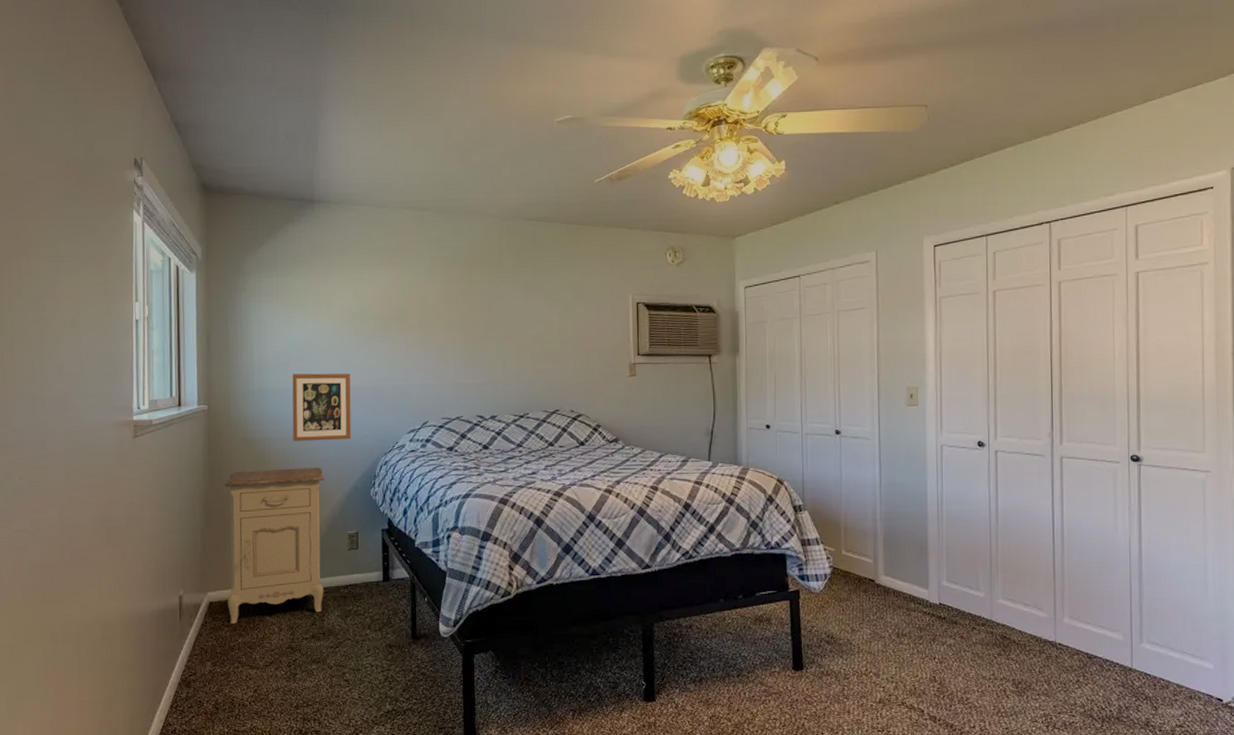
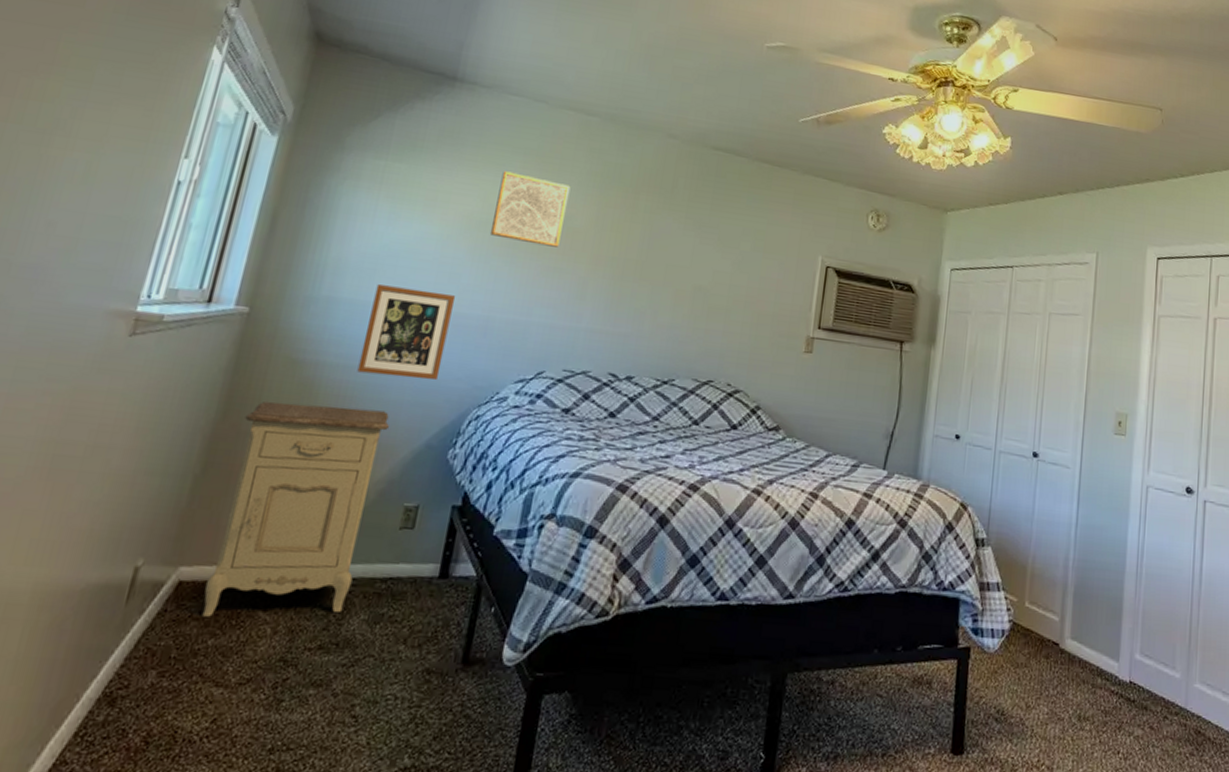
wall art: none [365,269,420,324] -> present [489,171,571,248]

